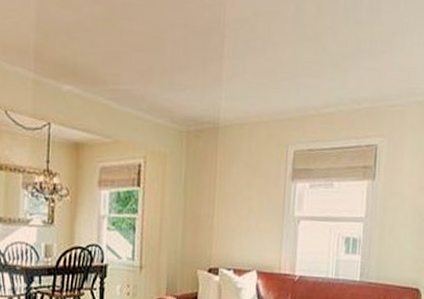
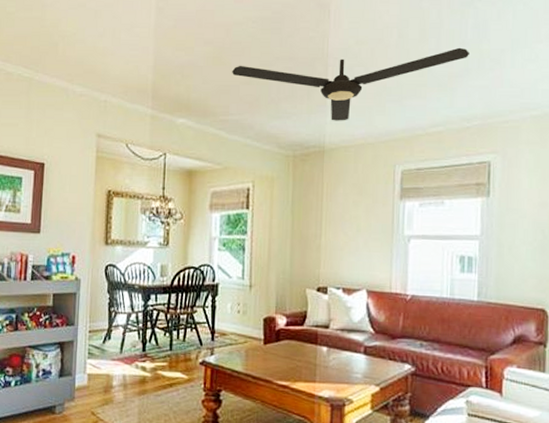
ceiling fan: none [123,27,363,97] -> present [232,47,469,121]

